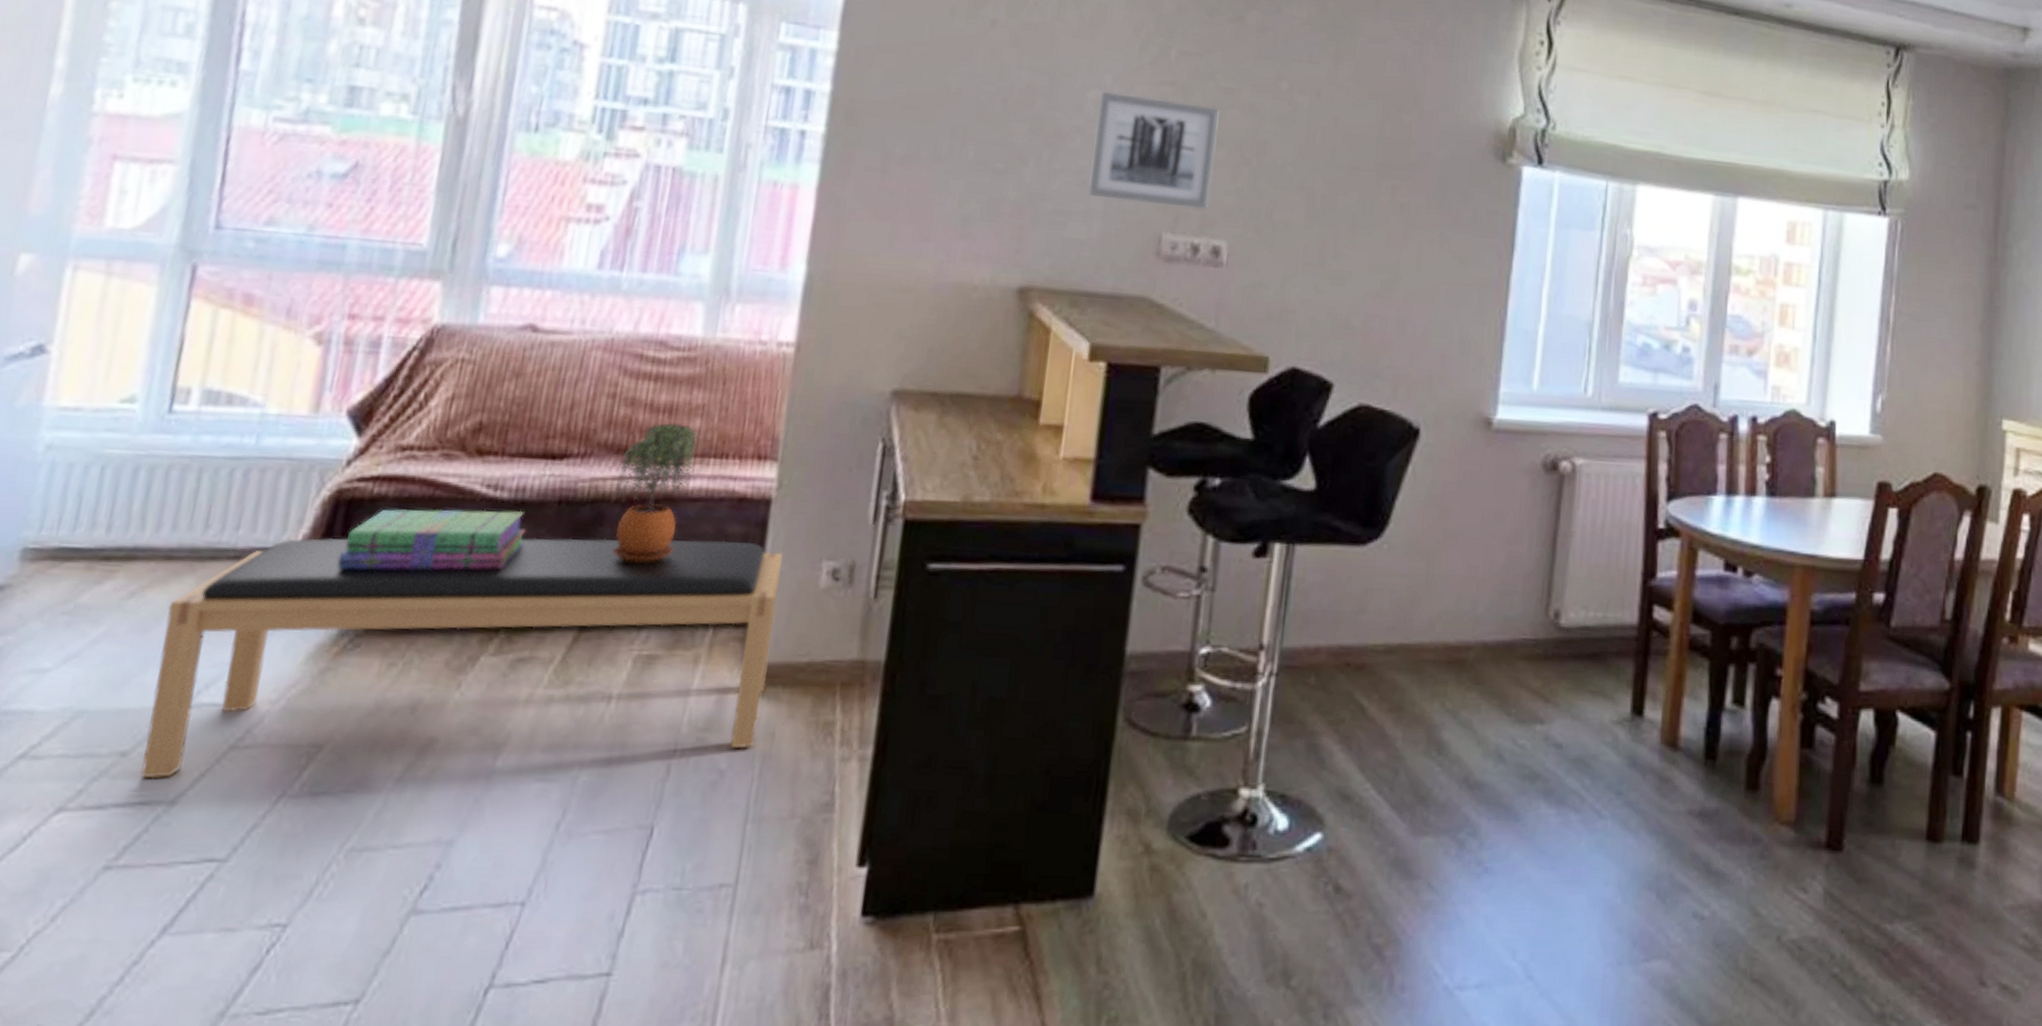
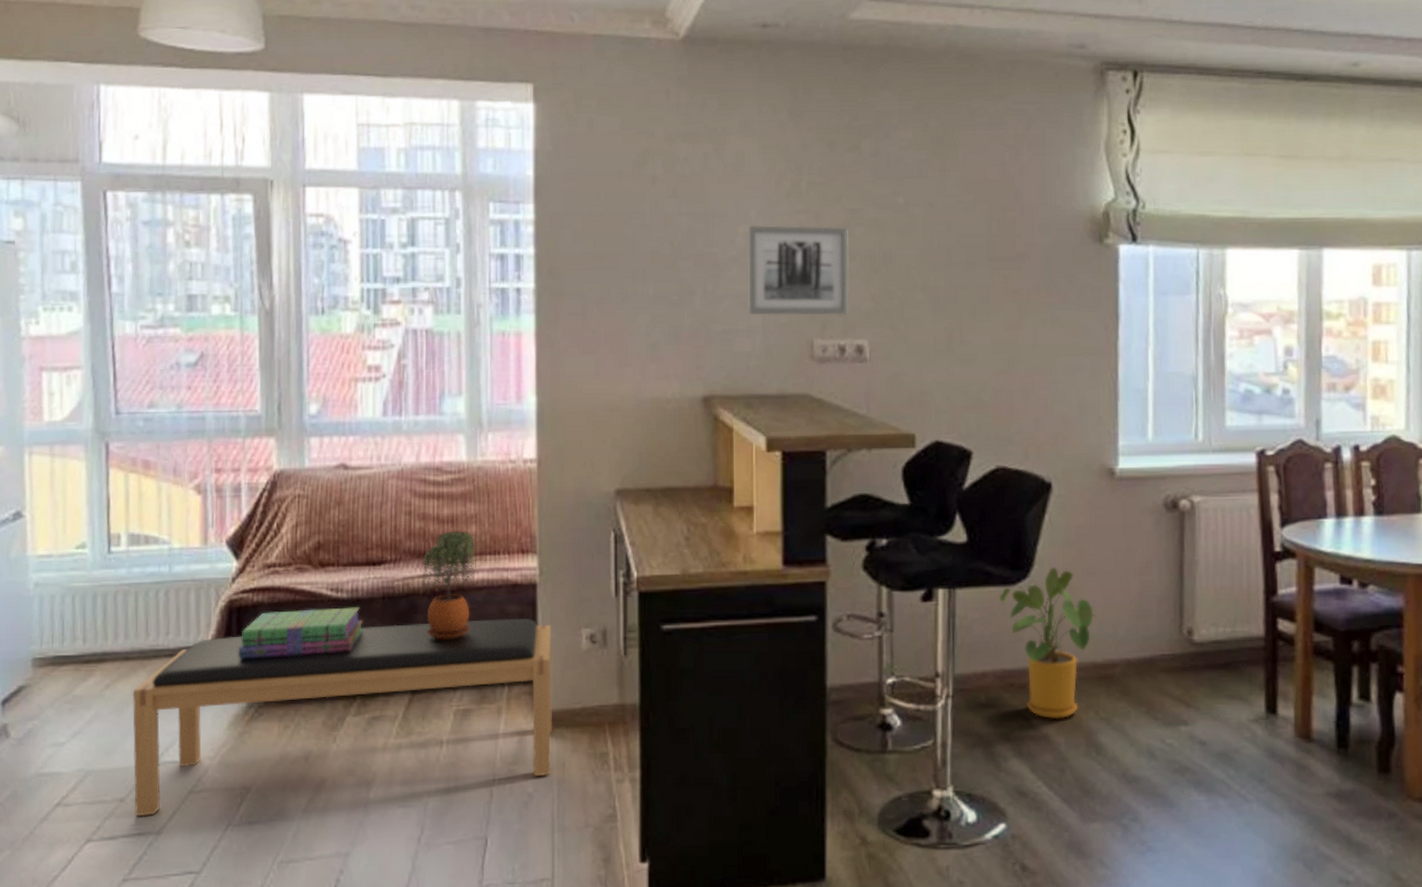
house plant: none [1344,526,1459,708] -> present [999,566,1101,718]

